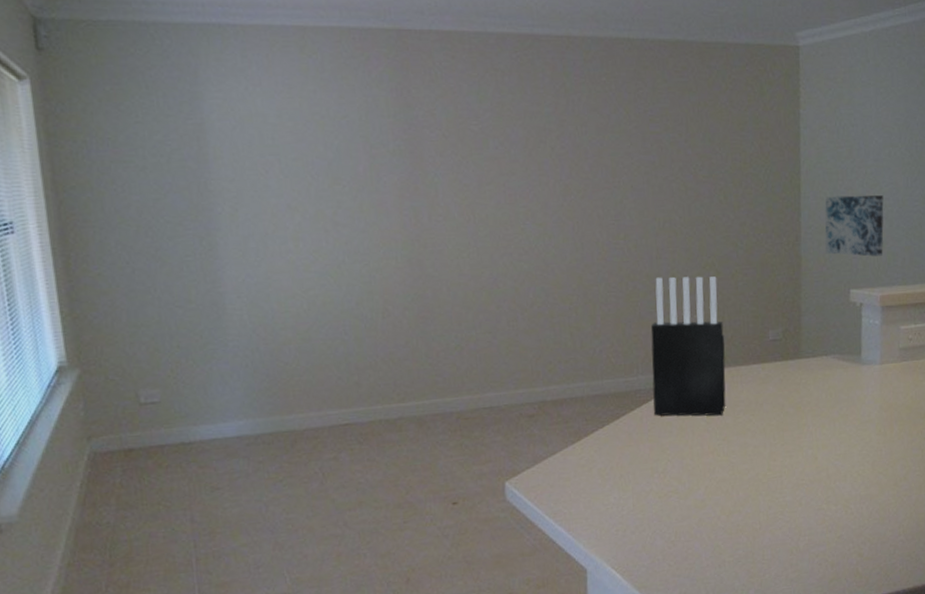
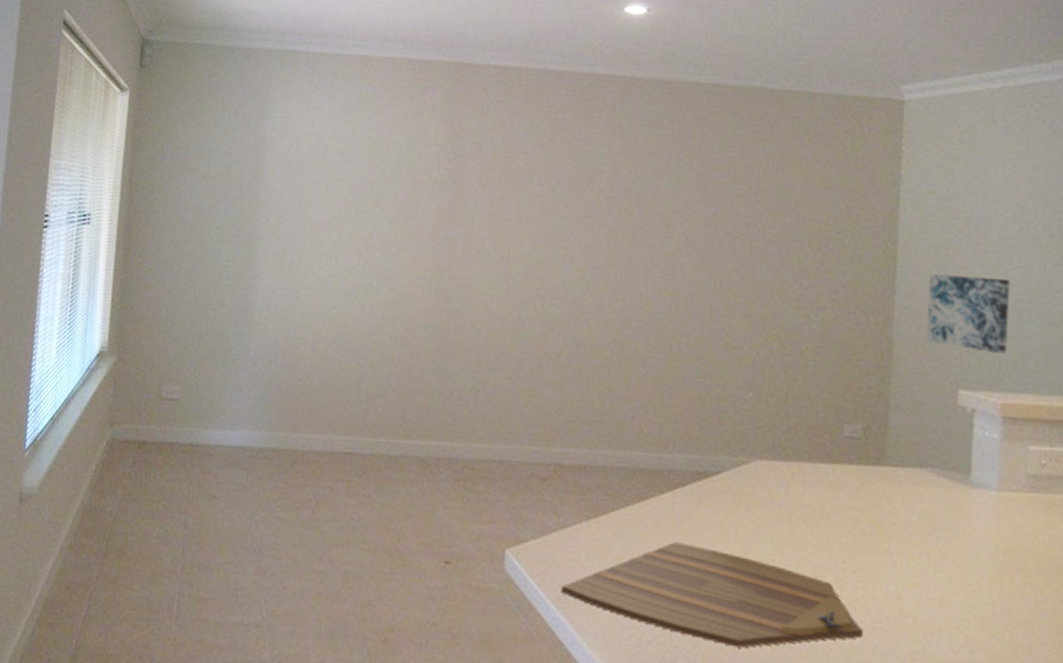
cutting board: none [556,448,793,522] -> present [561,542,864,648]
knife block: present [650,276,726,416] -> none [688,343,787,519]

